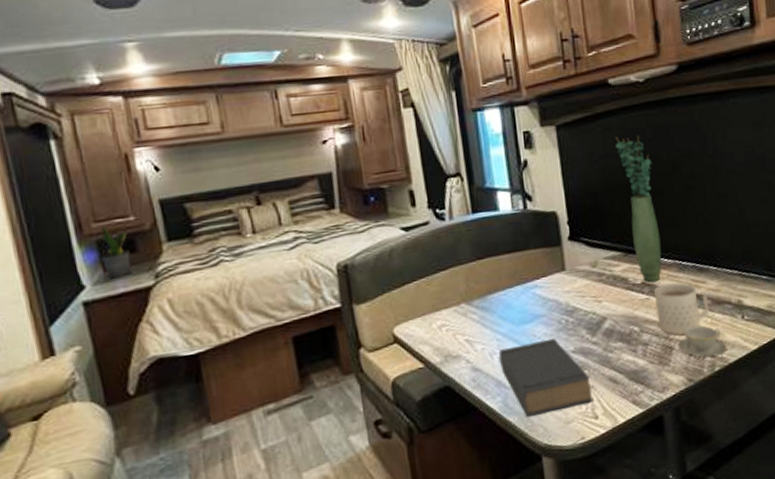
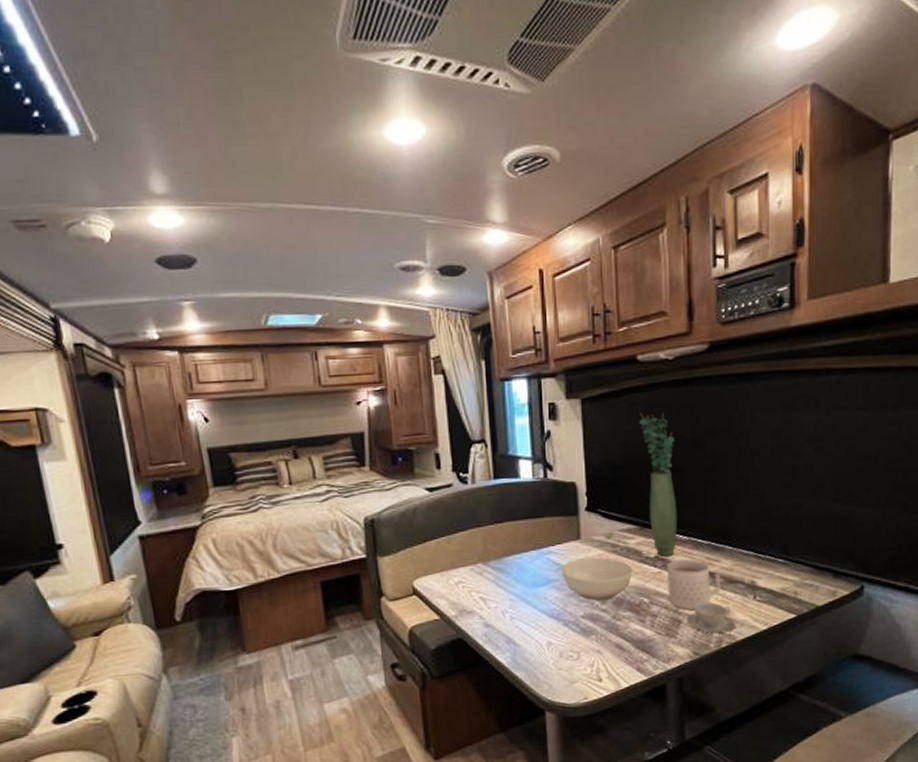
potted plant: present [100,226,131,279] -> none [155,469,181,517]
book: present [498,338,594,417] -> none [510,602,599,674]
bowl: none [548,287,621,334] -> present [561,557,633,601]

